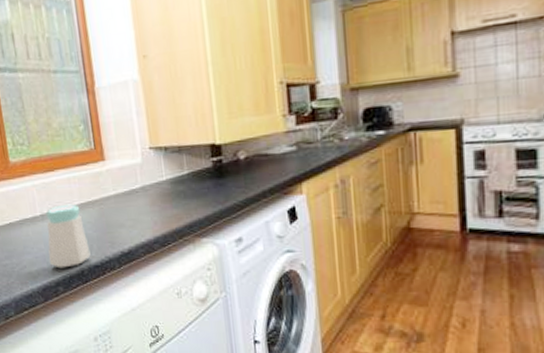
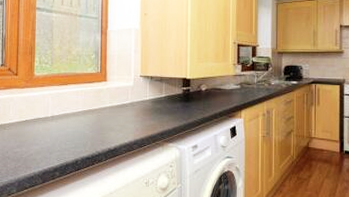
salt shaker: present [46,204,91,268] -> none [51,110,85,158]

